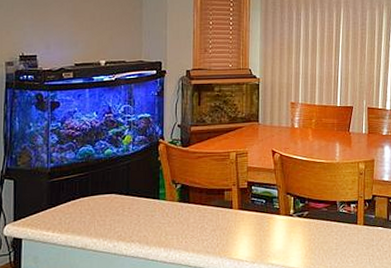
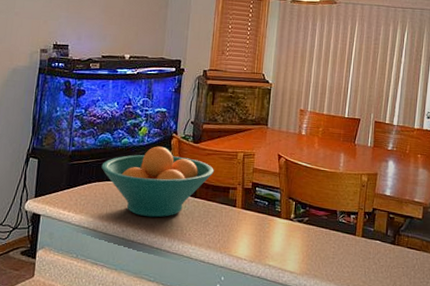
fruit bowl: none [85,153,206,229] -> present [101,146,214,218]

